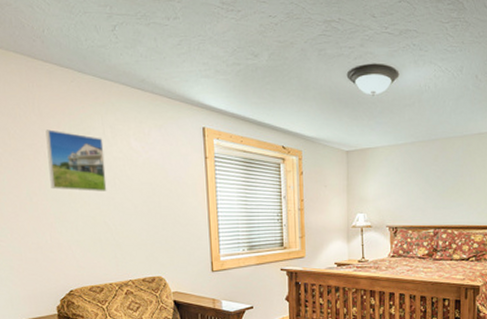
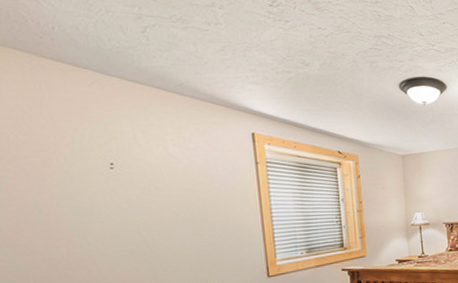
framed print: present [45,129,107,191] -> none [58,134,141,201]

